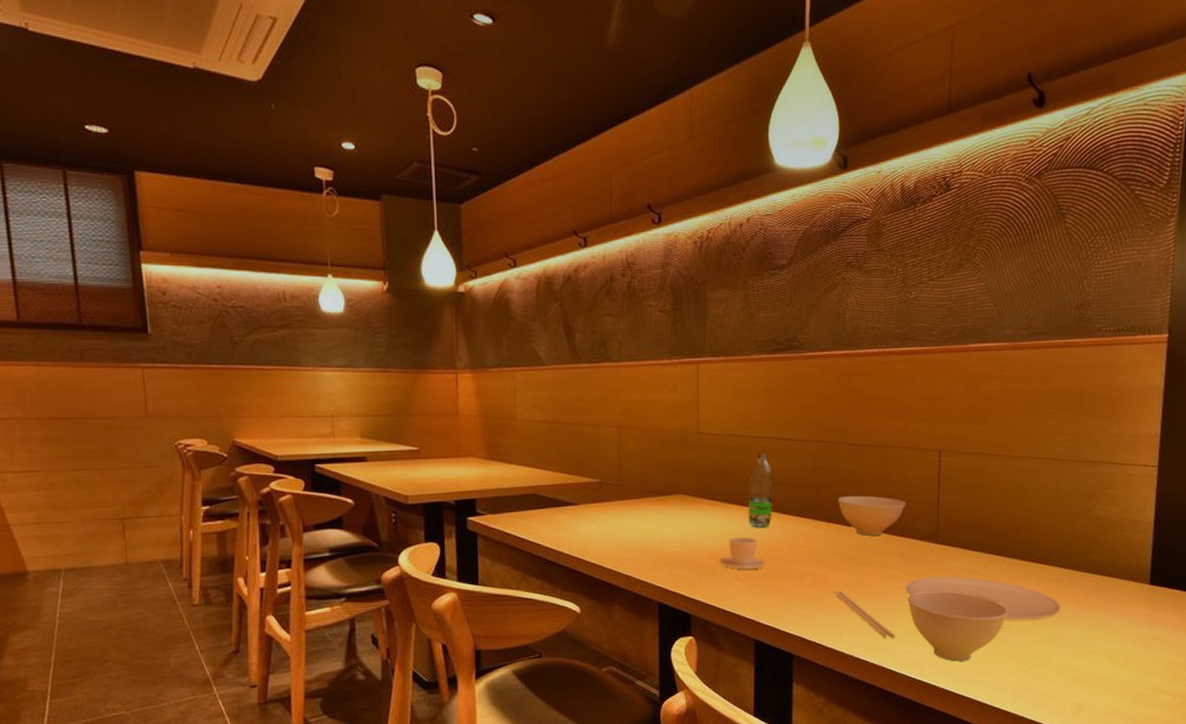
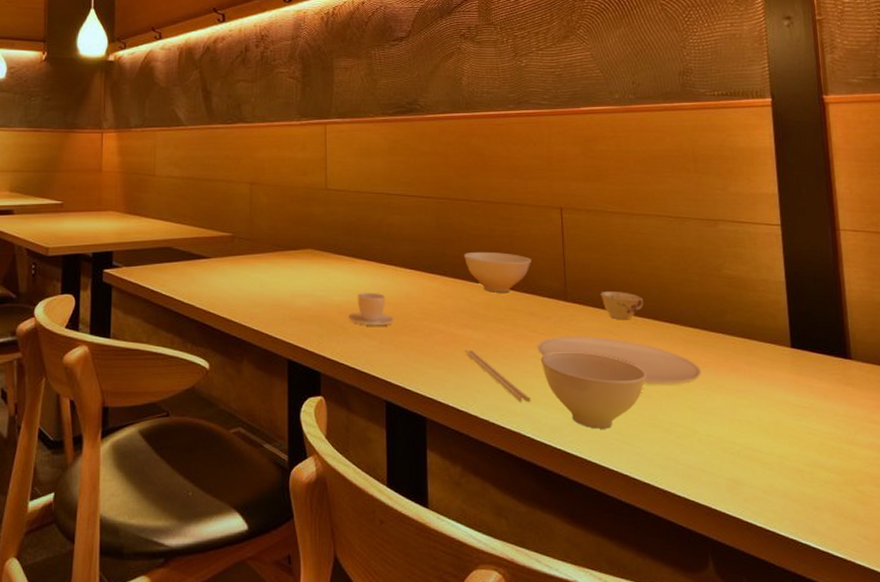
bottle: present [748,453,774,527] -> none [375,209,400,283]
teacup: none [970,532,1013,561] -> present [599,291,644,320]

